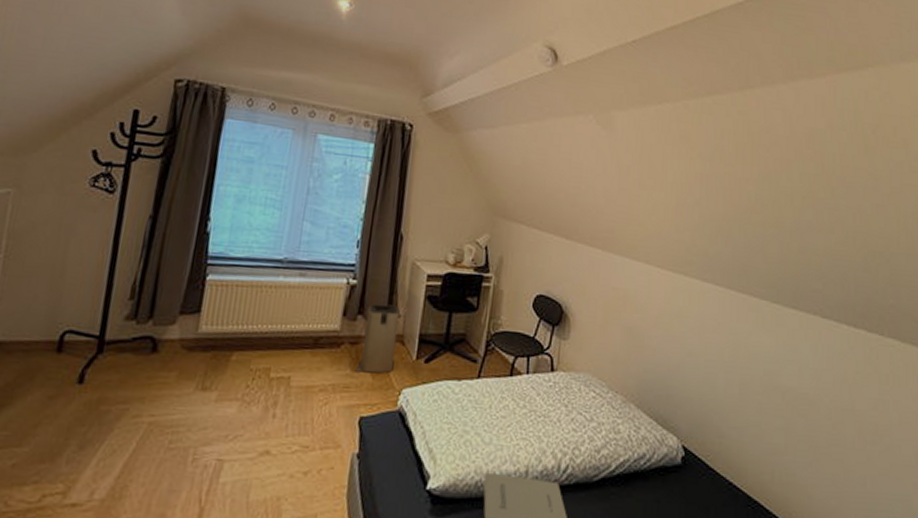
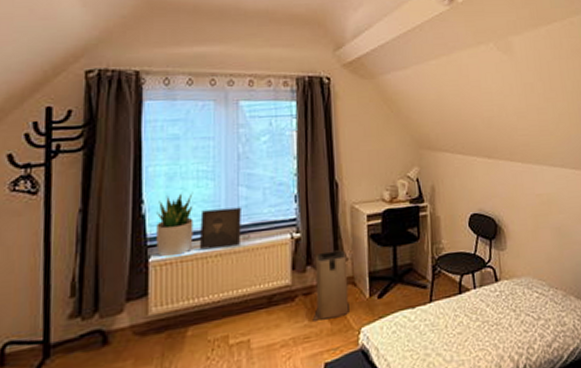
planter: none [215,217,259,280] -> present [156,192,193,258]
picture frame: none [255,239,303,282] -> present [199,207,242,250]

